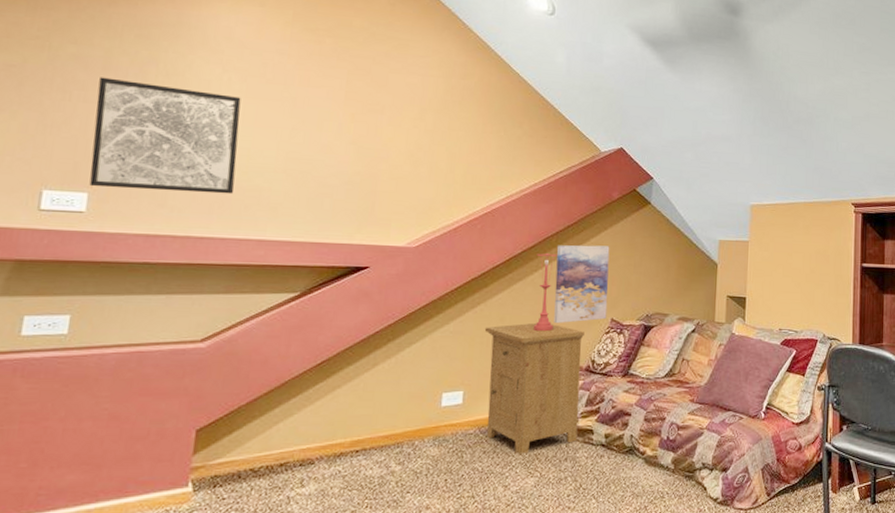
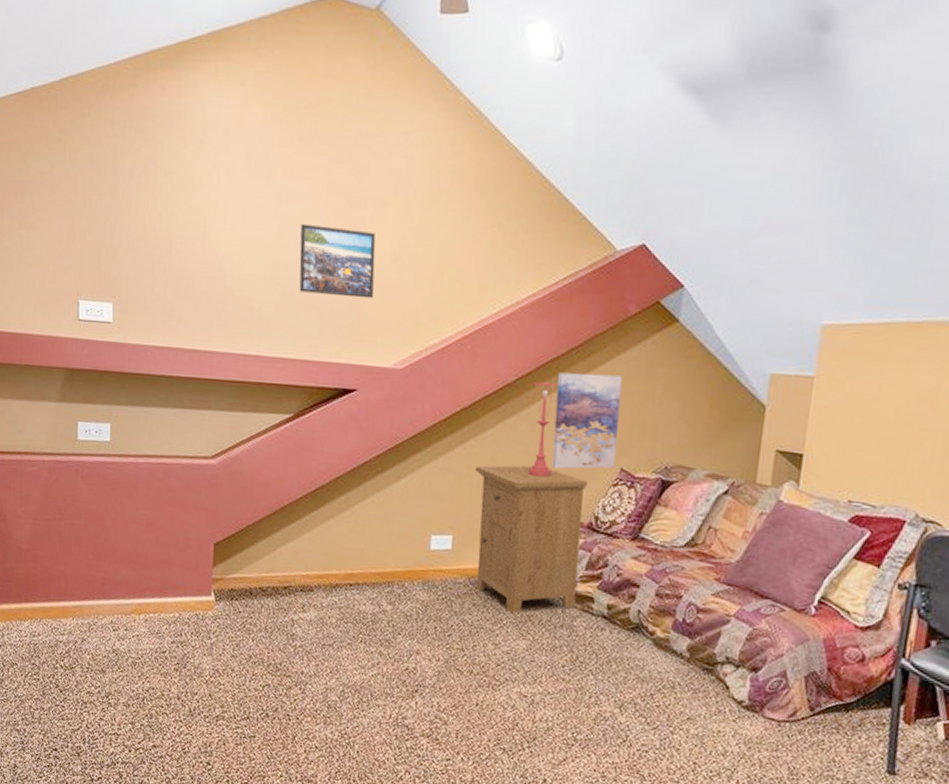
wall art: present [89,77,241,194] -> none [111,180,230,306]
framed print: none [312,124,392,188] -> present [299,223,376,299]

